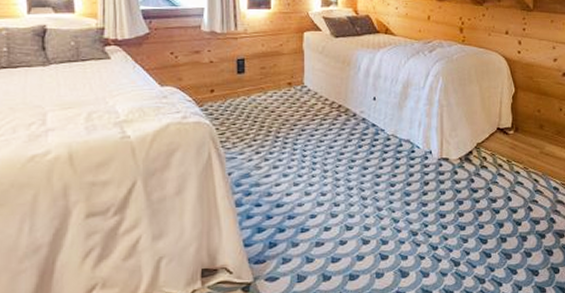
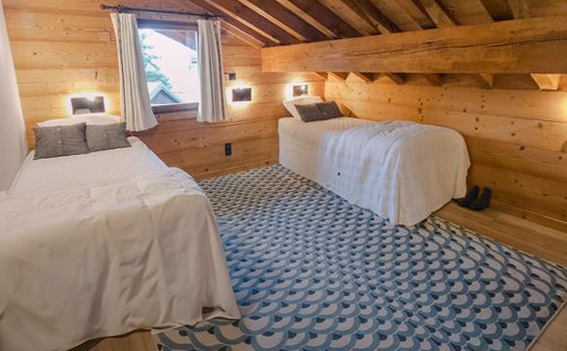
boots: none [505,112,539,141] -> present [459,184,494,210]

